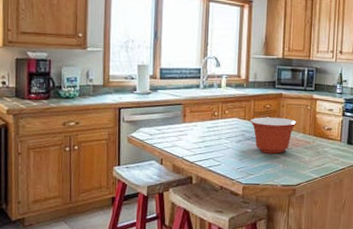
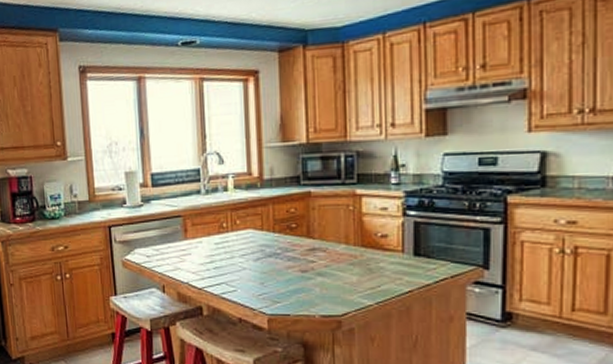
mixing bowl: present [250,117,297,154] -> none [270,224,335,274]

